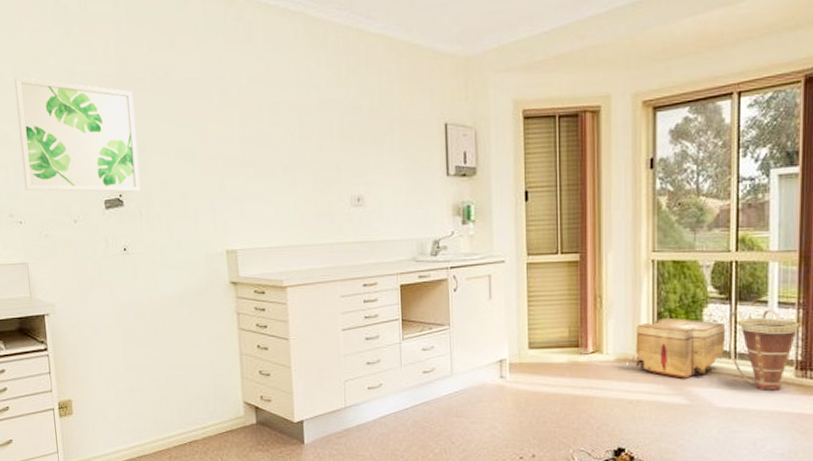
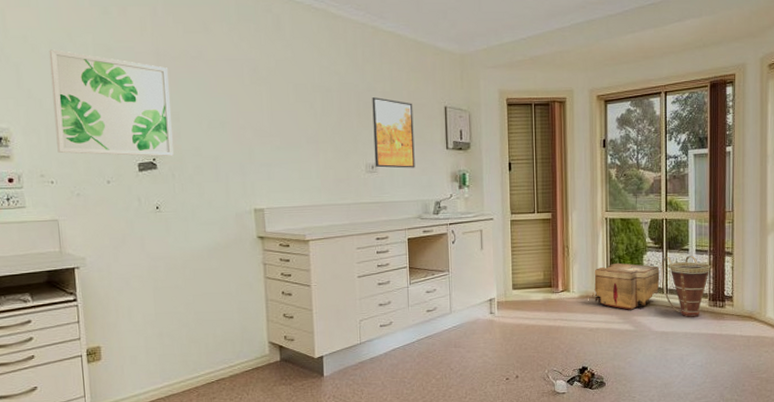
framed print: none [357,115,409,201] -> present [372,97,415,168]

